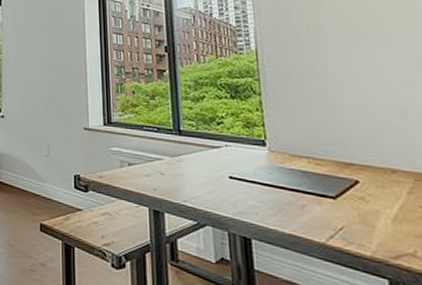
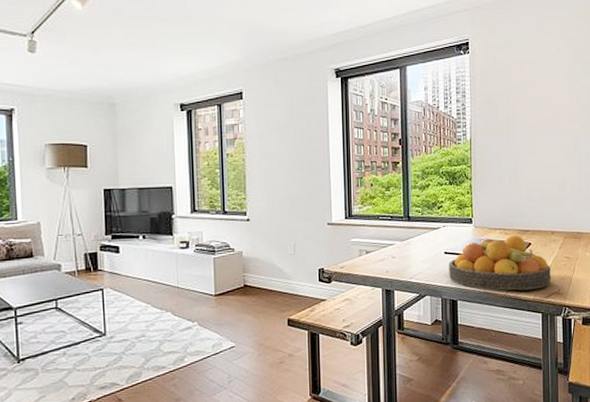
fruit bowl: none [236,167,399,245] -> present [449,235,551,291]

